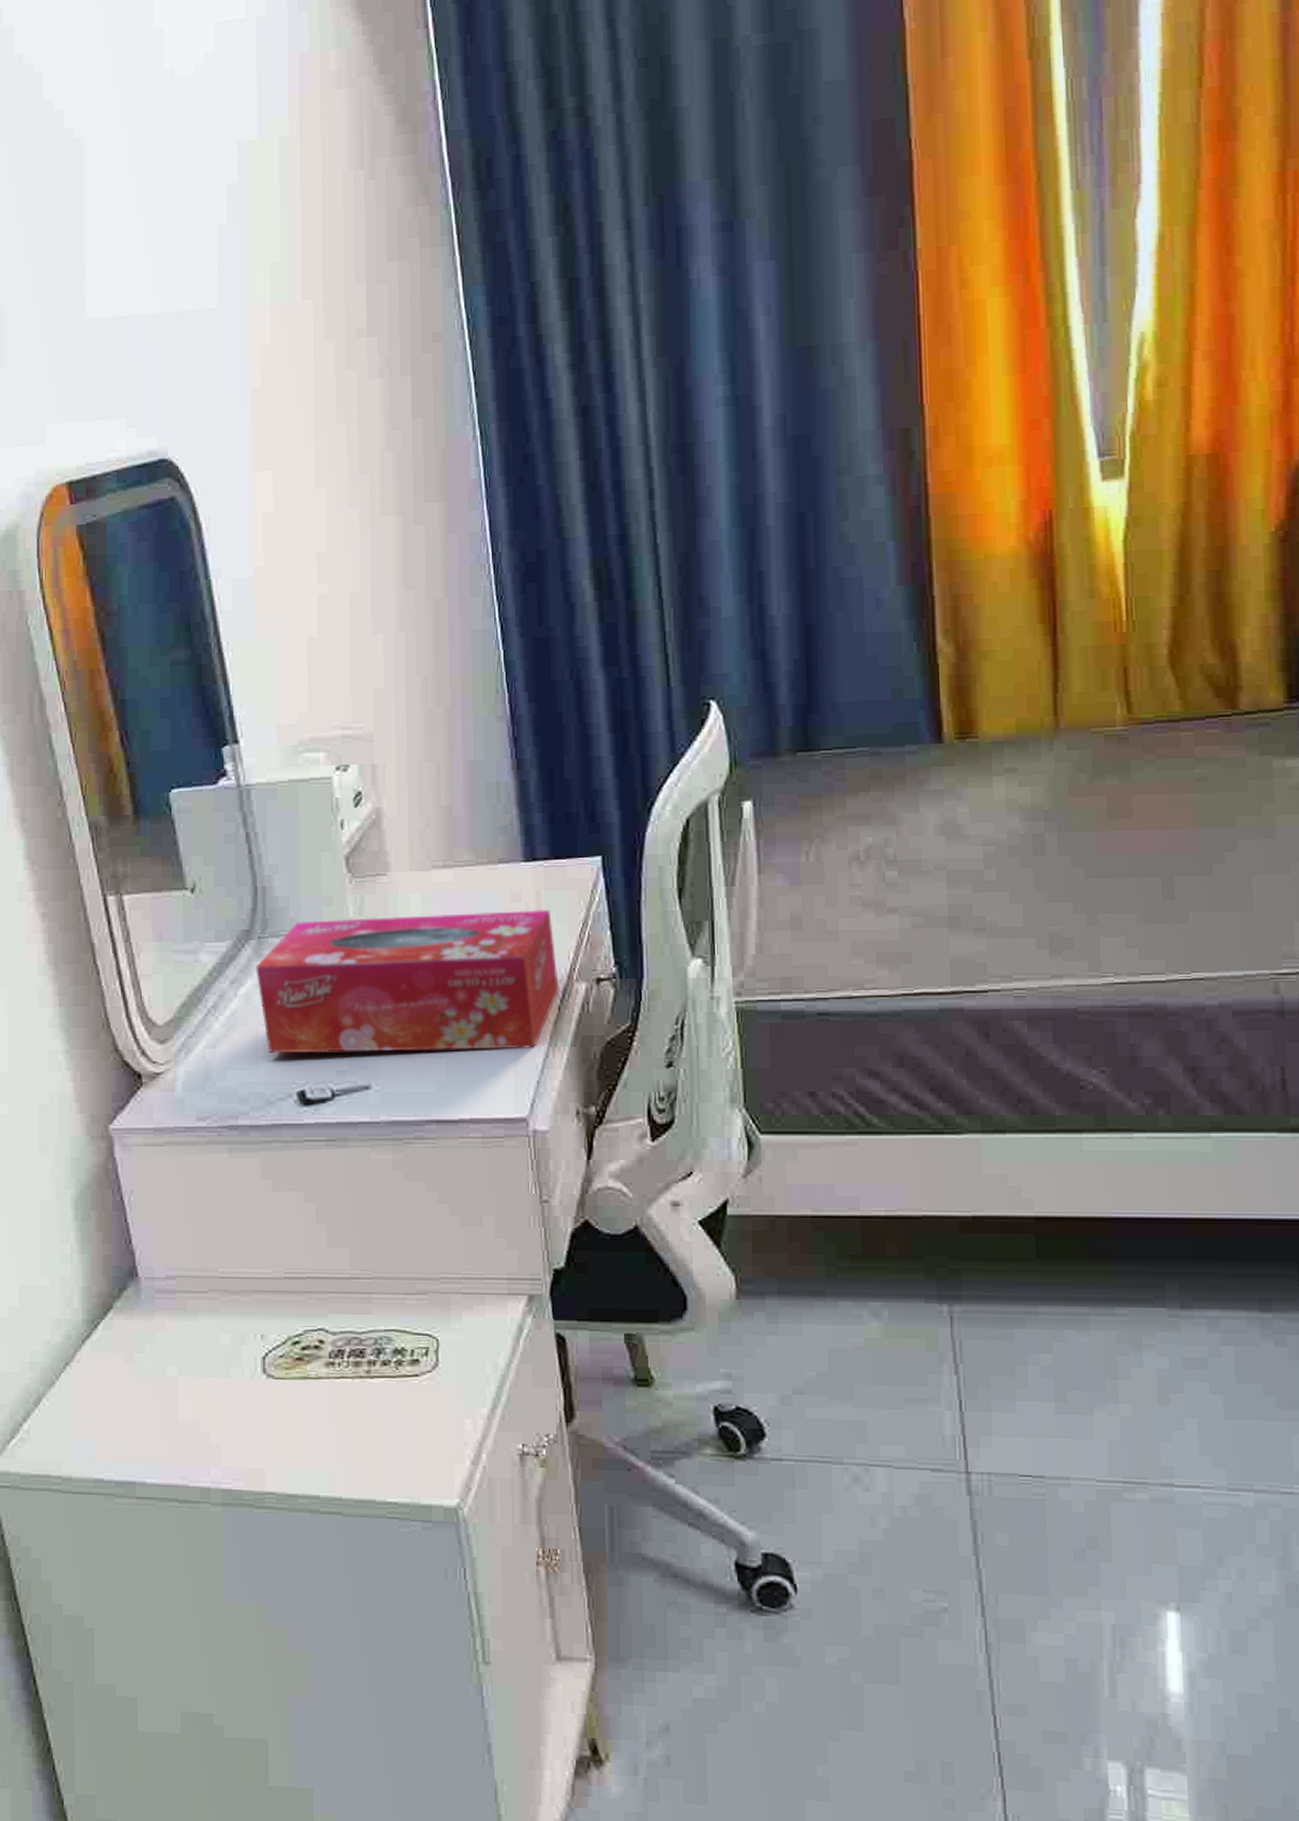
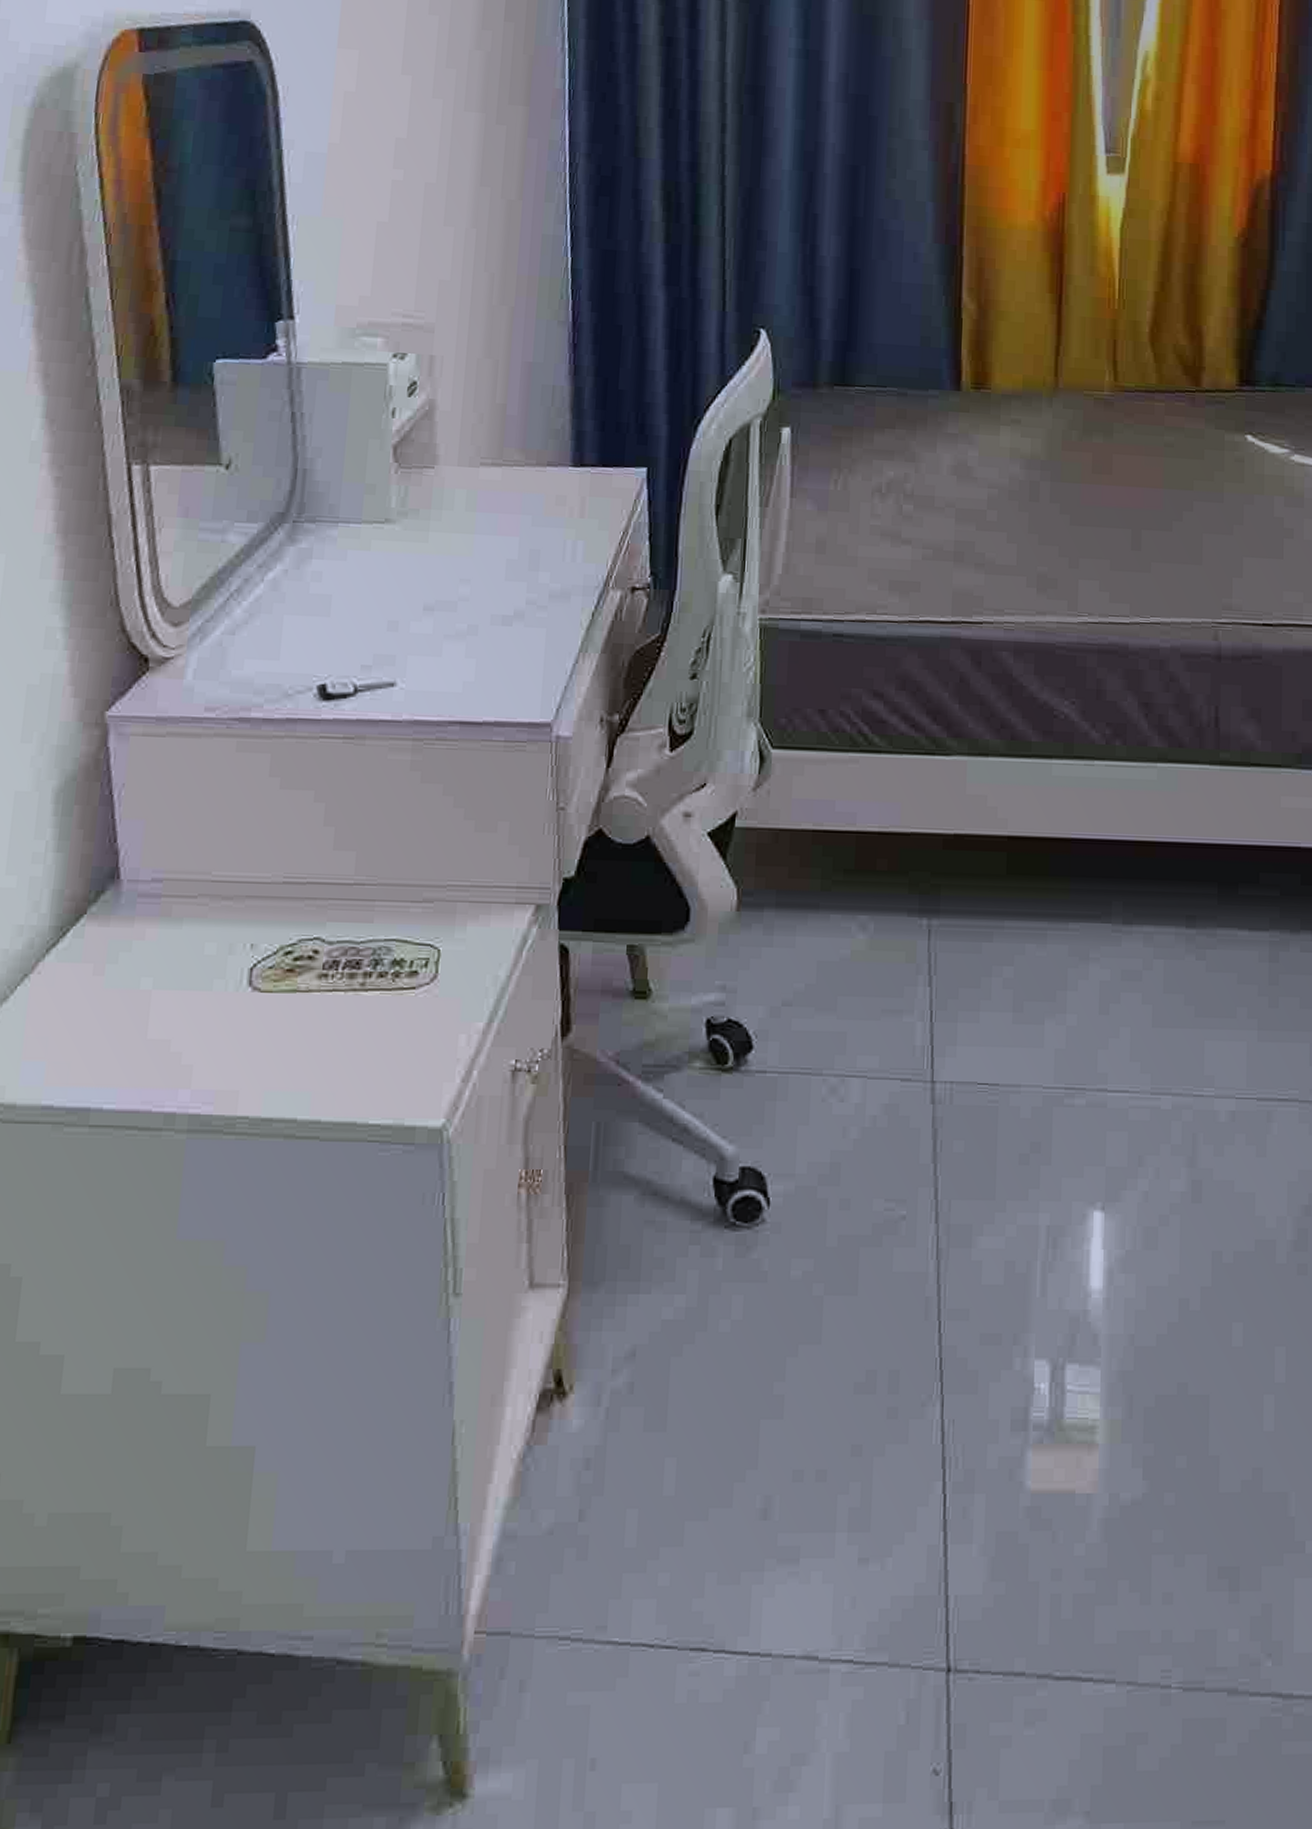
tissue box: present [255,909,559,1054] -> none [286,507,596,654]

